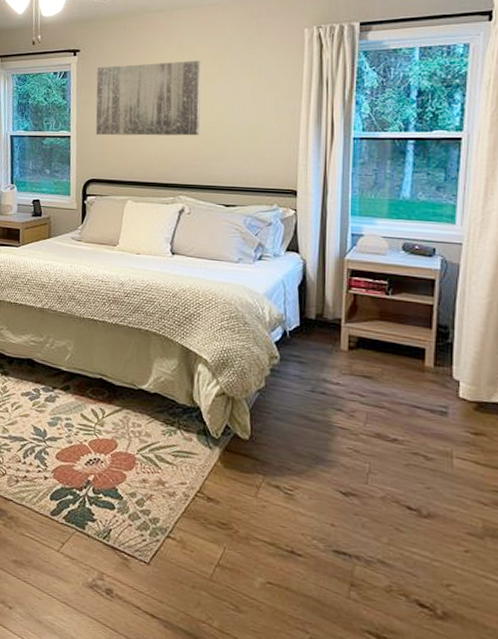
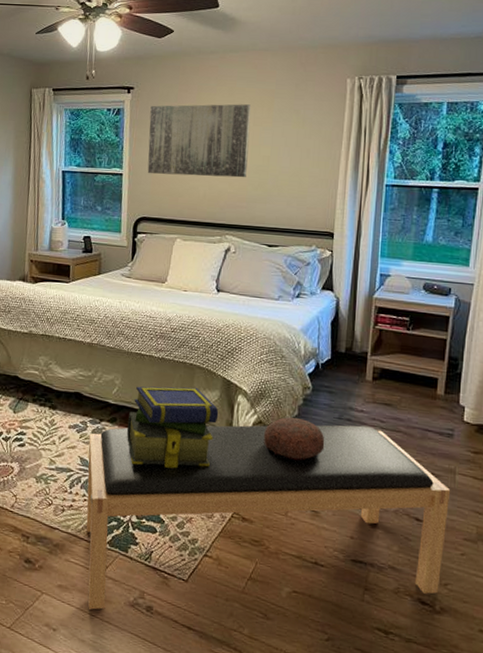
bench: none [40,396,448,596] -> present [86,424,451,610]
stack of books: none [81,353,178,442] -> present [127,386,219,469]
decorative bowl: none [227,388,297,437] -> present [263,417,325,461]

